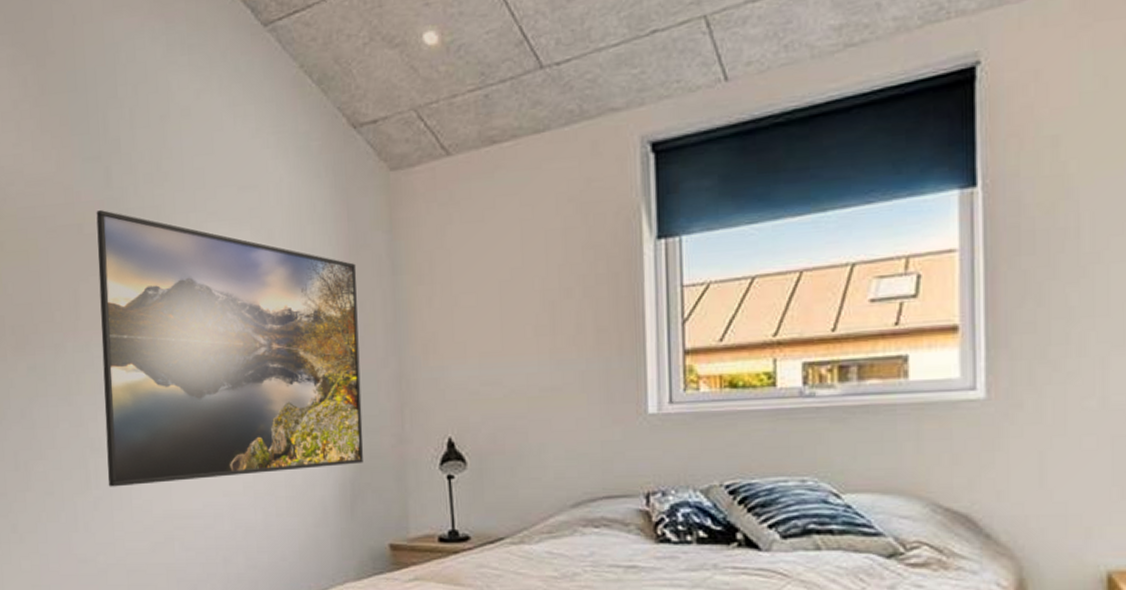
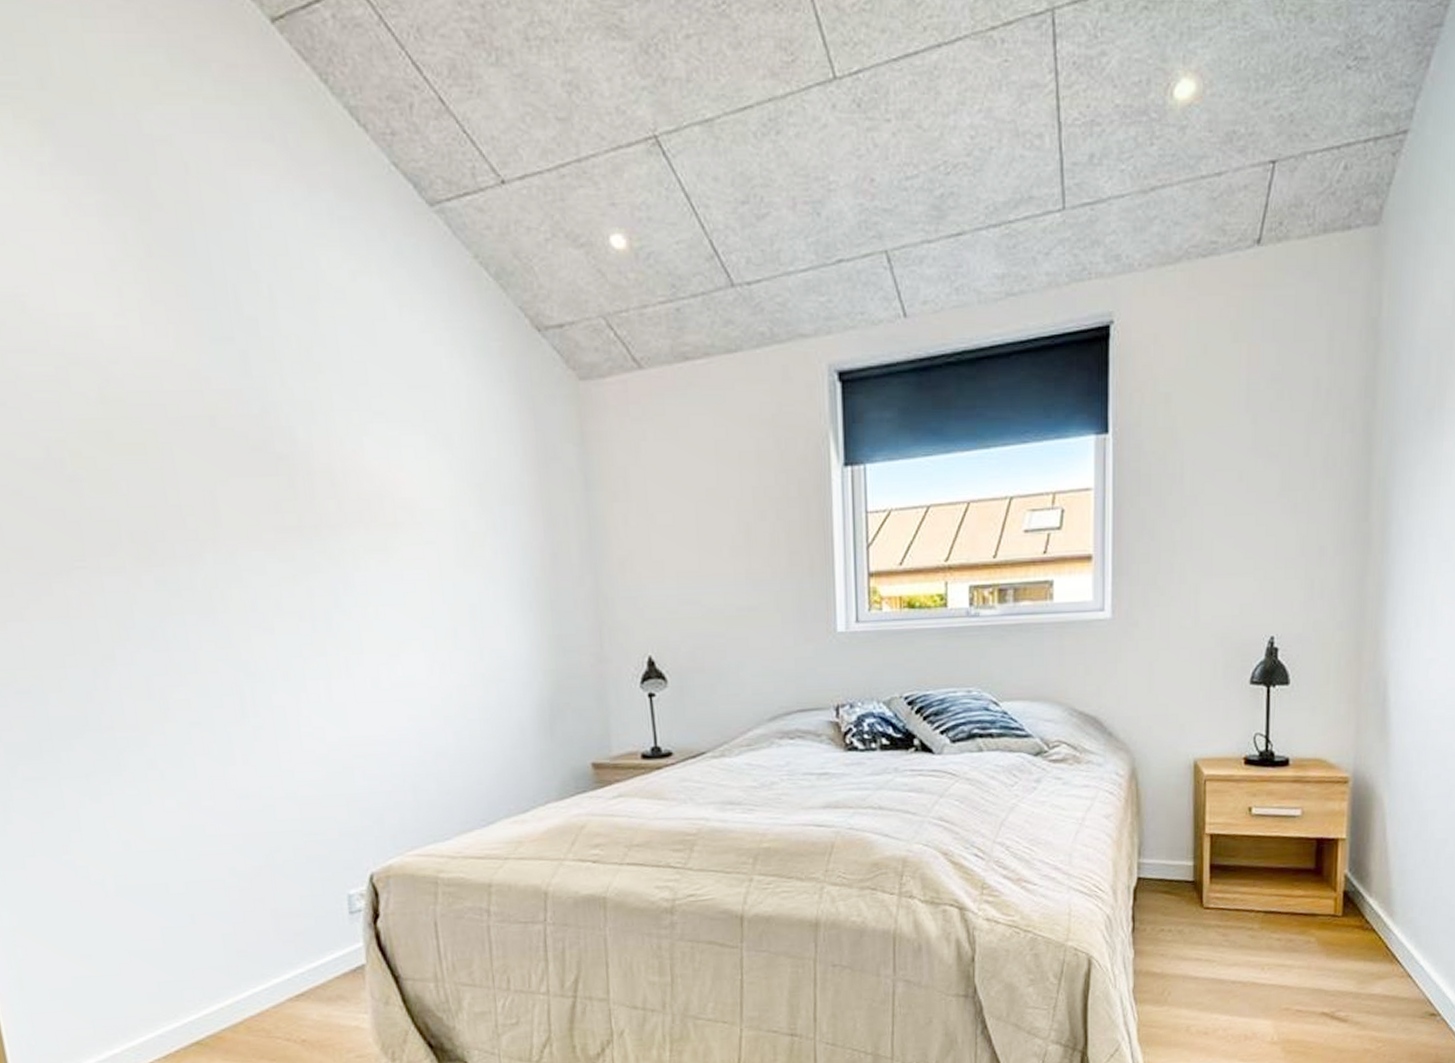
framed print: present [96,210,364,487] -> none [232,401,561,715]

